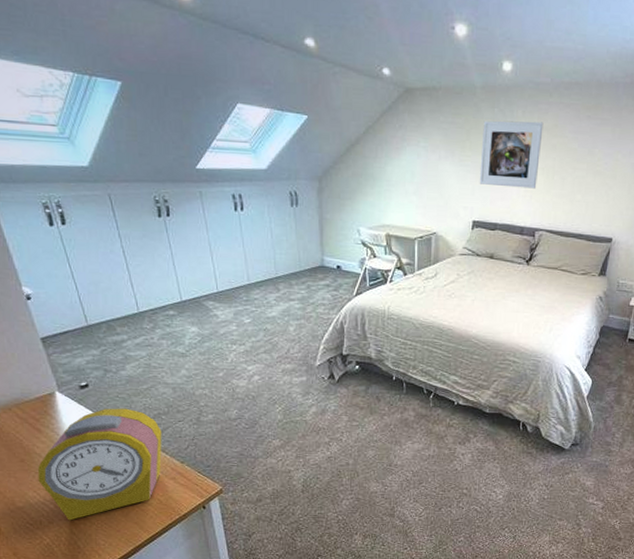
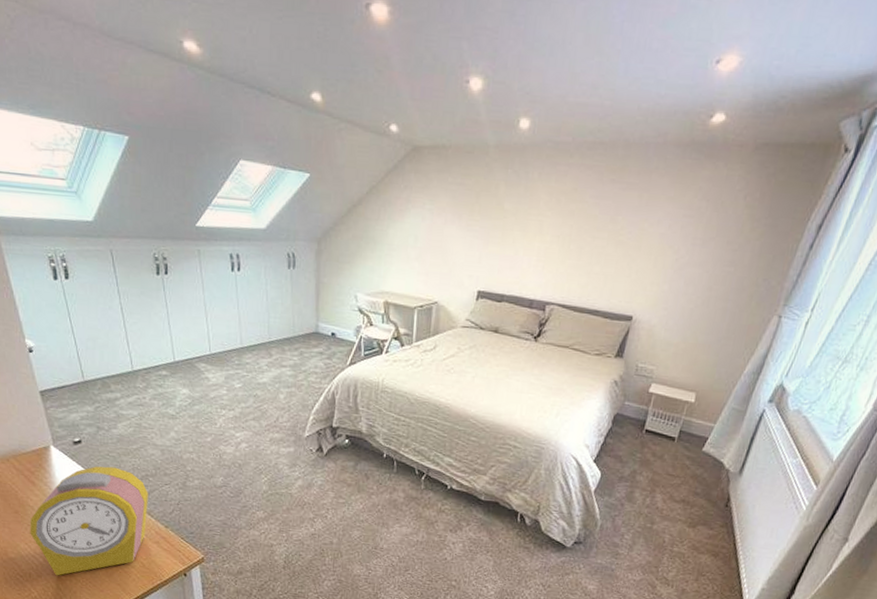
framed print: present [479,120,544,189] -> none [487,182,562,258]

